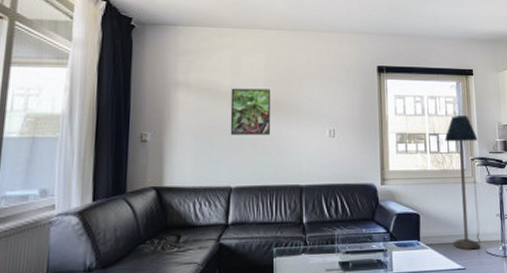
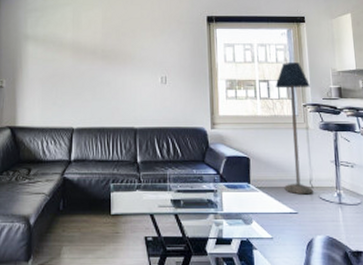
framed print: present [230,88,270,135] -> none [72,40,107,82]

